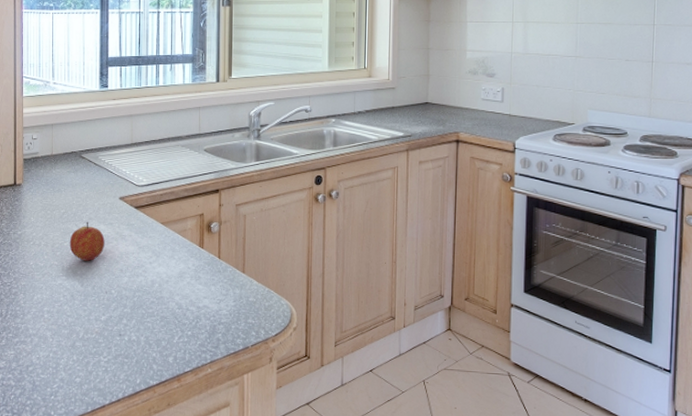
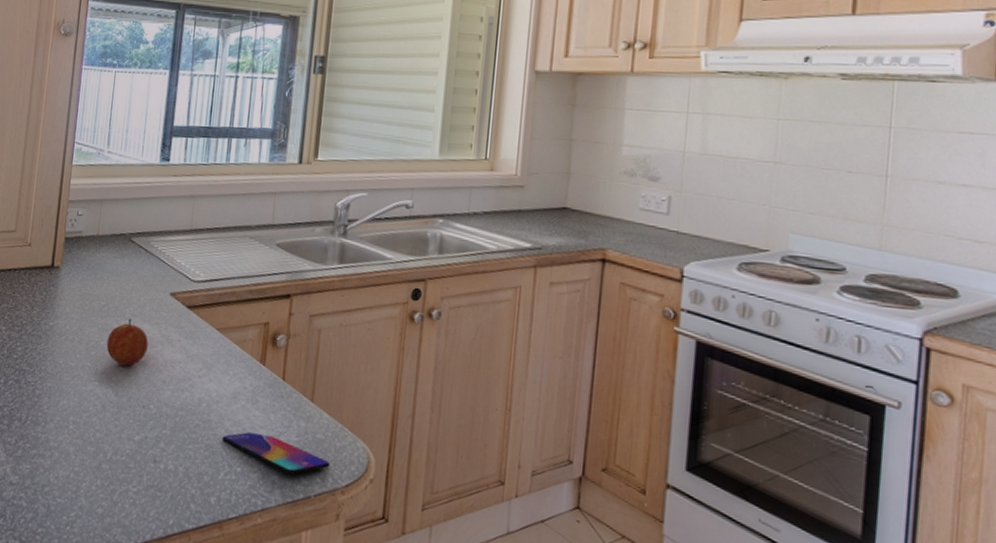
smartphone: none [174,303,262,332] -> present [222,432,330,475]

